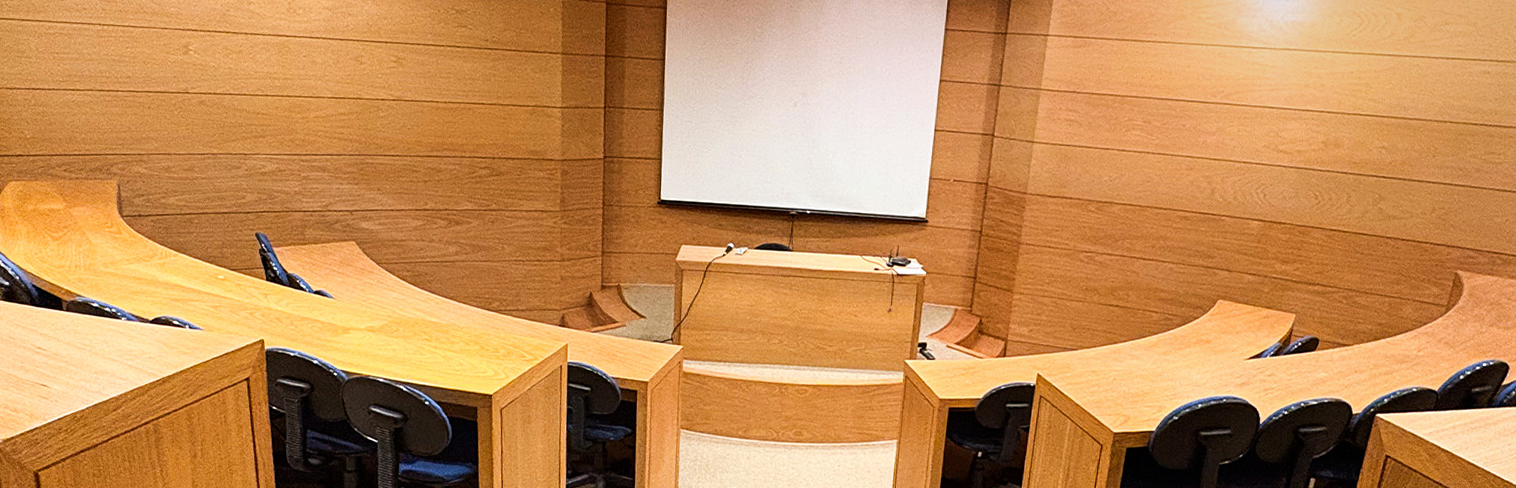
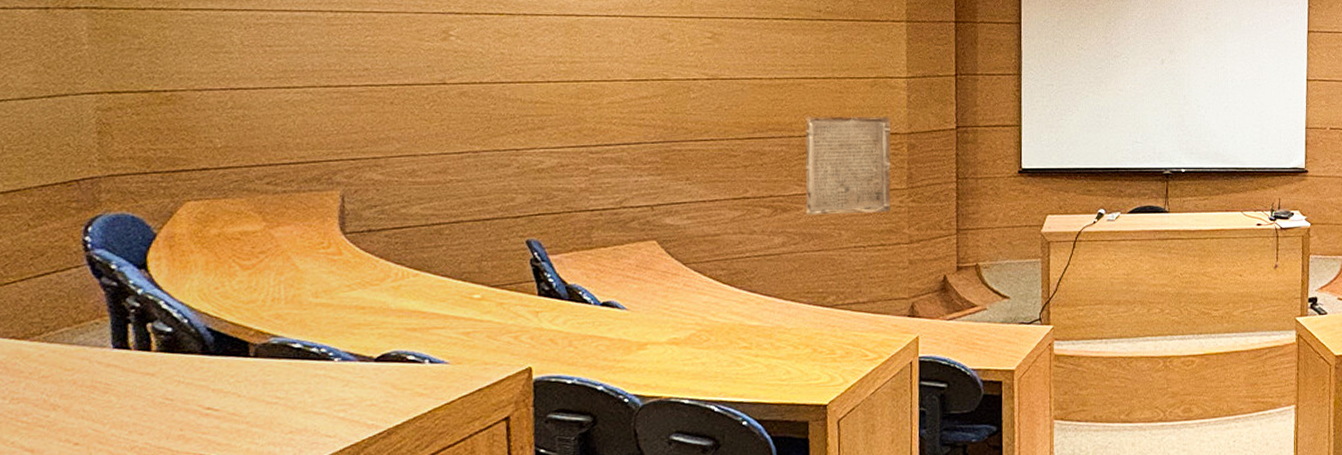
stone plaque: none [474,138,547,232] -> present [805,116,891,215]

